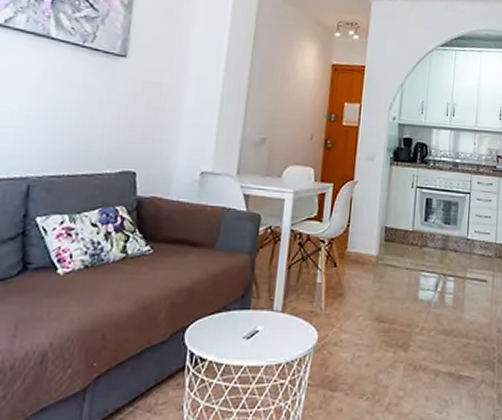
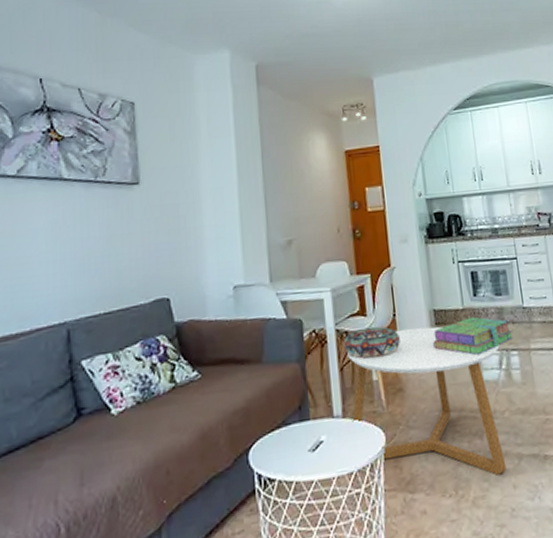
coffee table: none [290,239,439,386] -> present [347,326,507,475]
decorative bowl: none [295,232,349,262] -> present [343,326,400,358]
stack of books: none [379,239,453,276] -> present [433,317,513,356]

